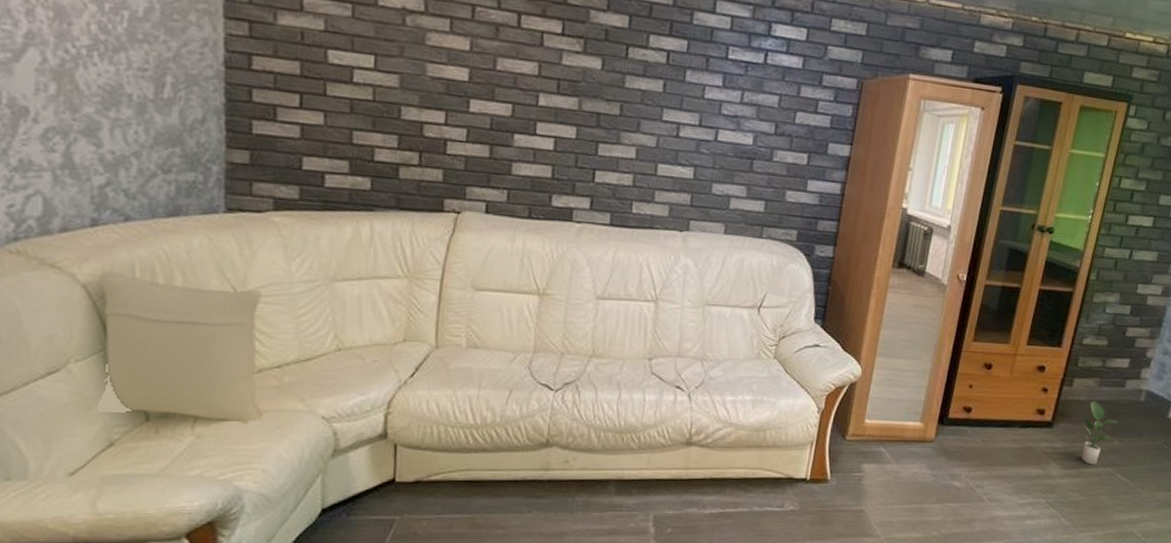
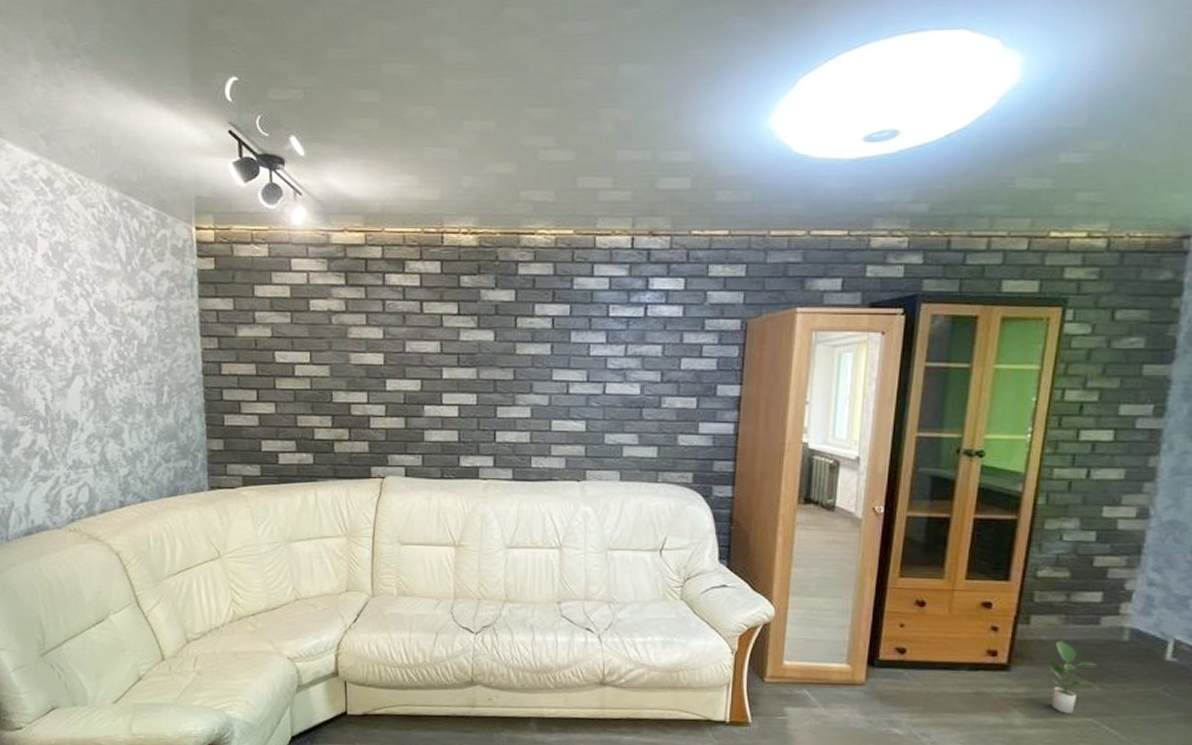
pillow: present [99,271,263,425] -> none [127,542,244,664]

